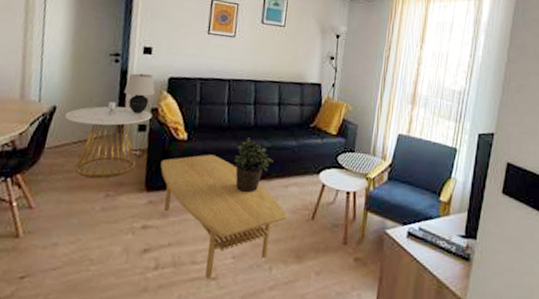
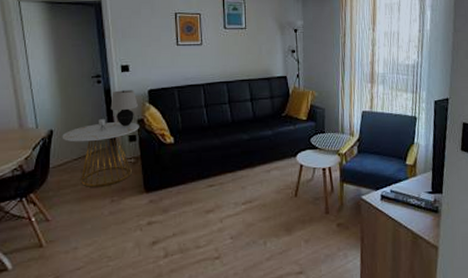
coffee table: present [160,154,288,279] -> none [154,152,273,259]
potted plant: present [233,137,274,193] -> none [219,133,254,182]

